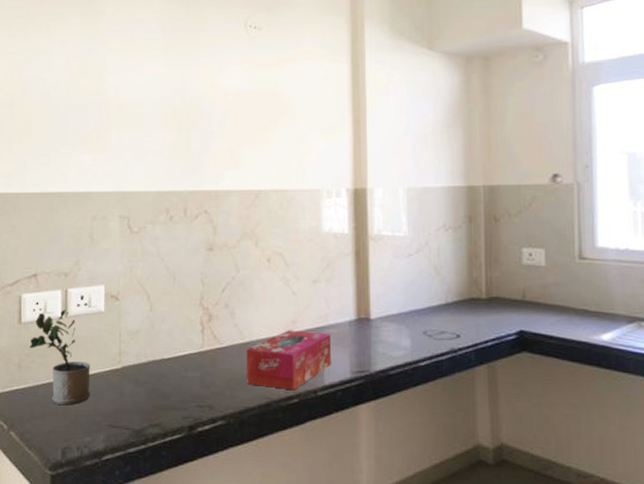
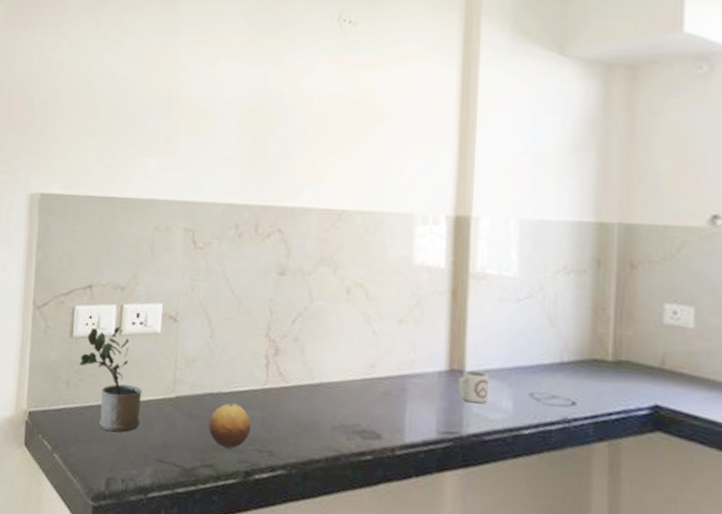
fruit: none [154,367,192,407] -> present [209,403,252,448]
tissue box: present [246,330,331,390] -> none [313,374,415,446]
cup: none [365,317,391,345] -> present [457,370,489,404]

